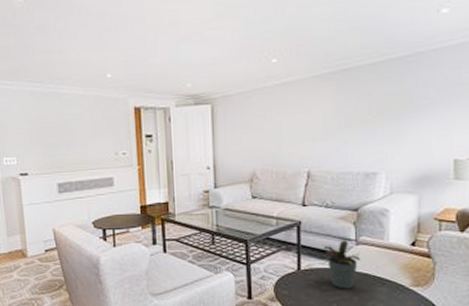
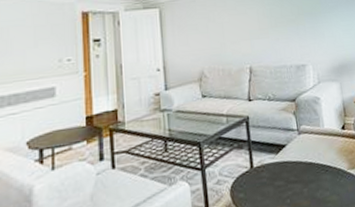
potted plant: present [322,240,361,289] -> none [270,131,305,182]

